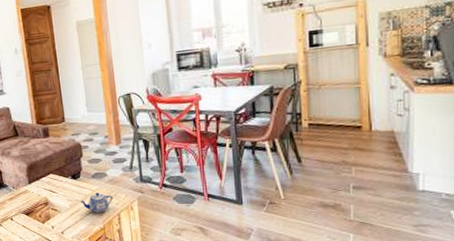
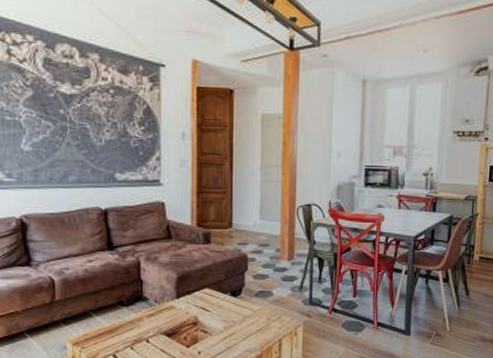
teapot: present [79,192,113,213] -> none [236,314,276,338]

